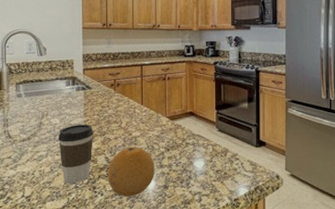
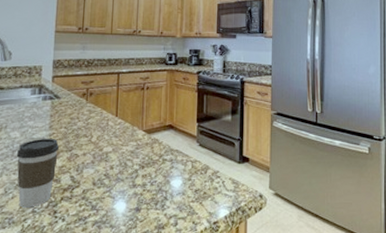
fruit: present [108,147,155,197] -> none [71,164,127,222]

